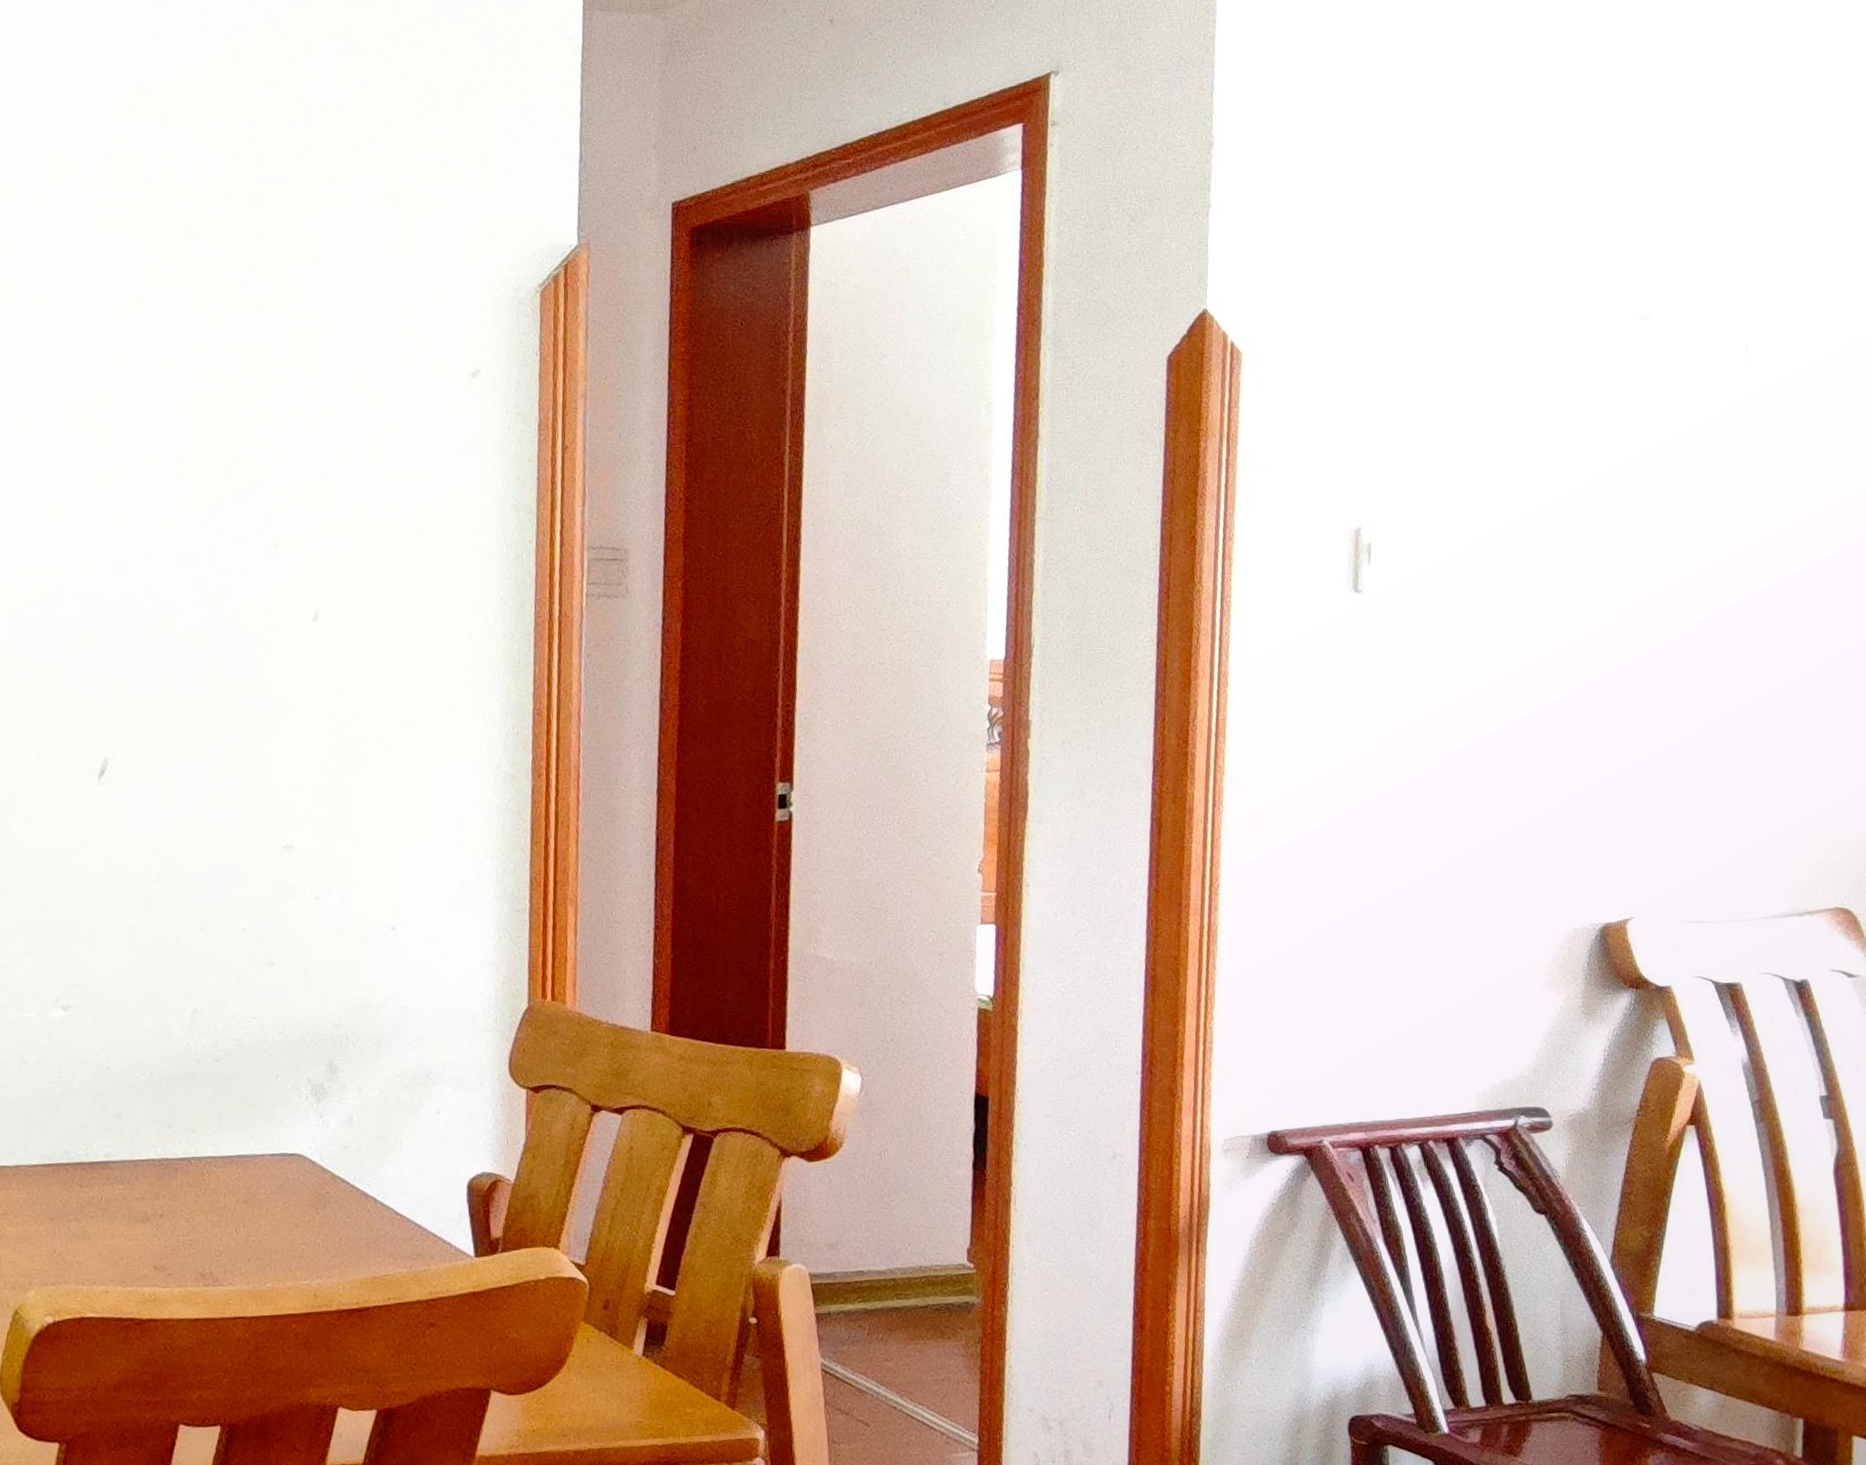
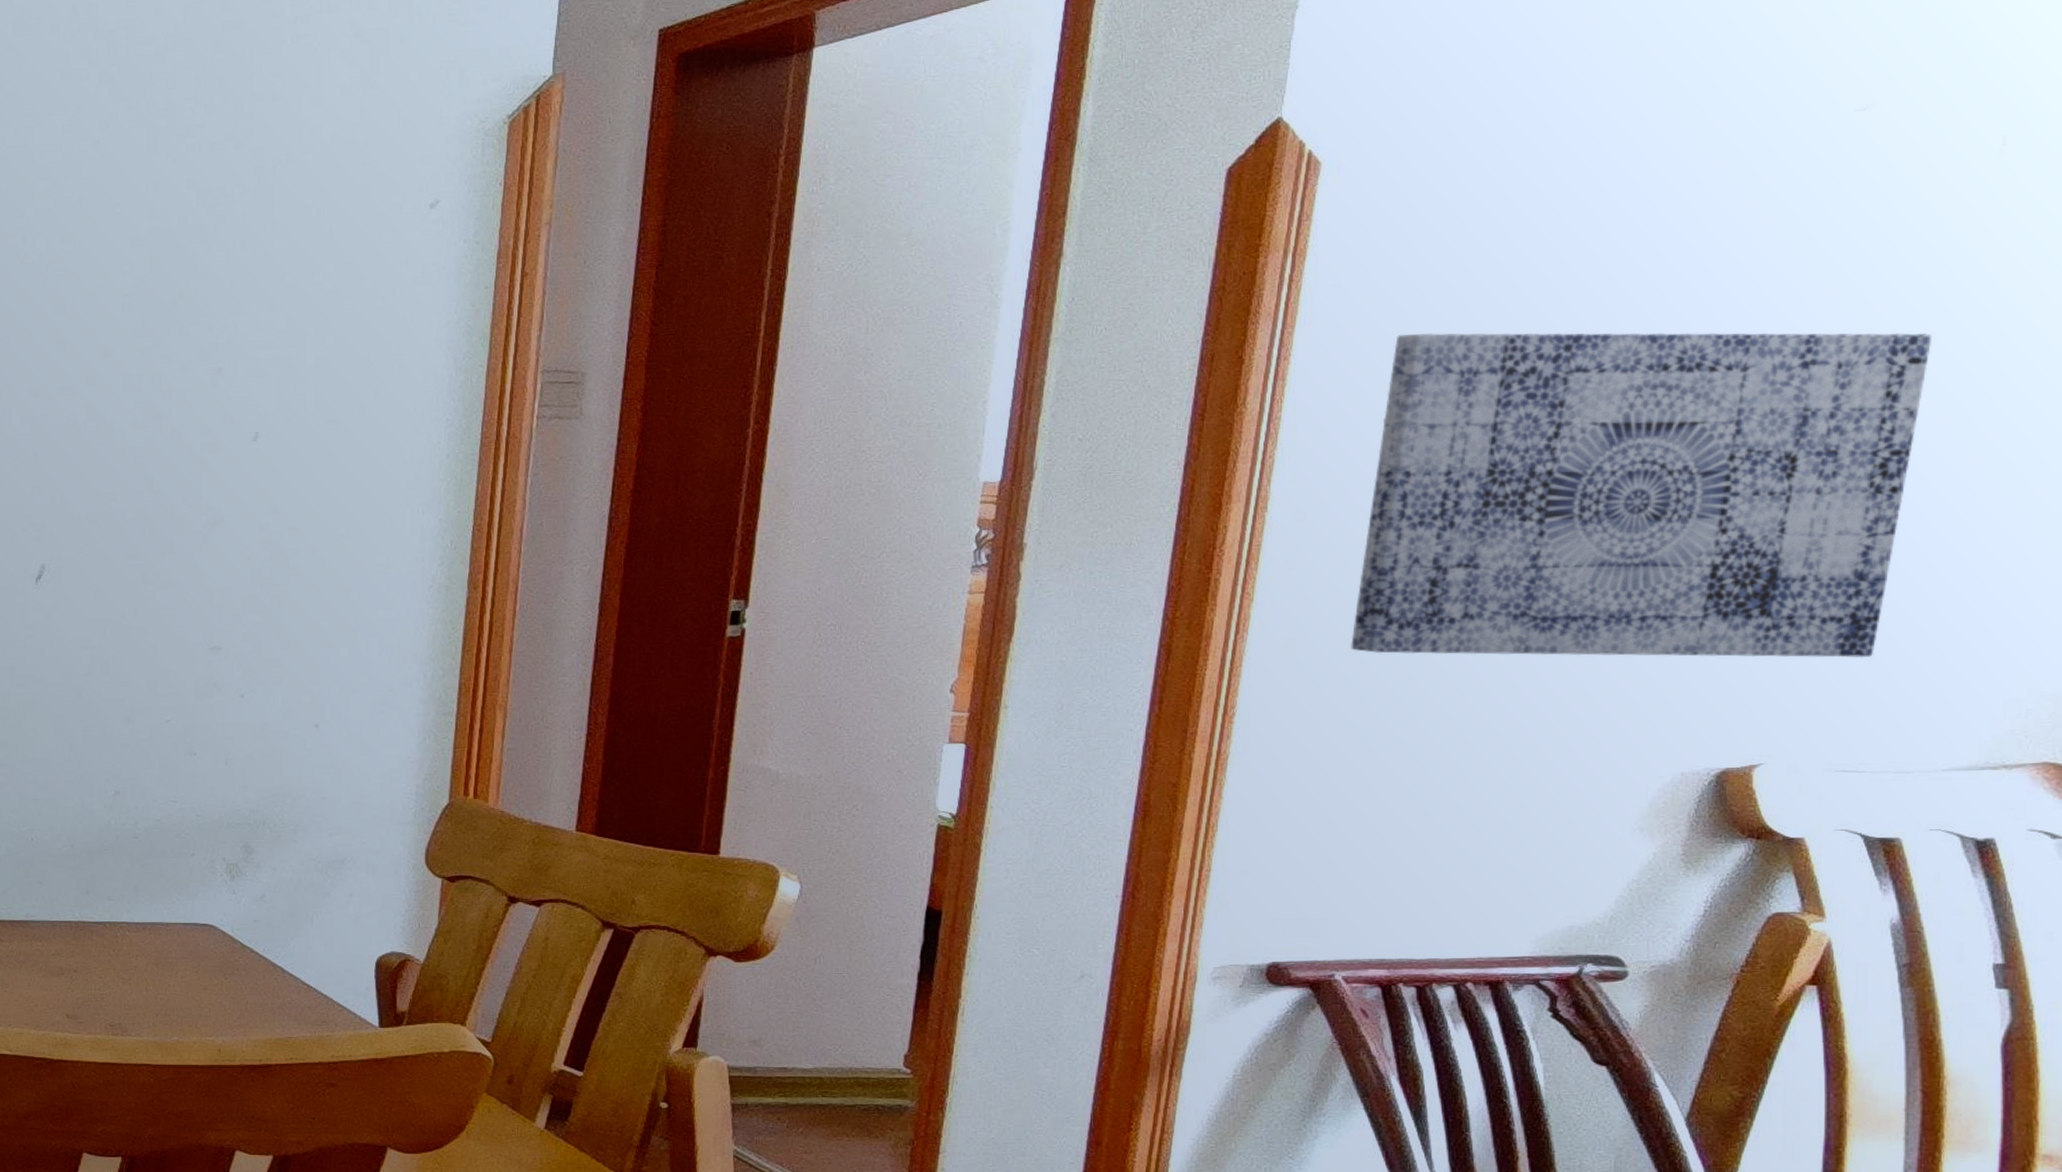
wall art: none [1306,515,1716,823] -> present [1351,332,1933,658]

